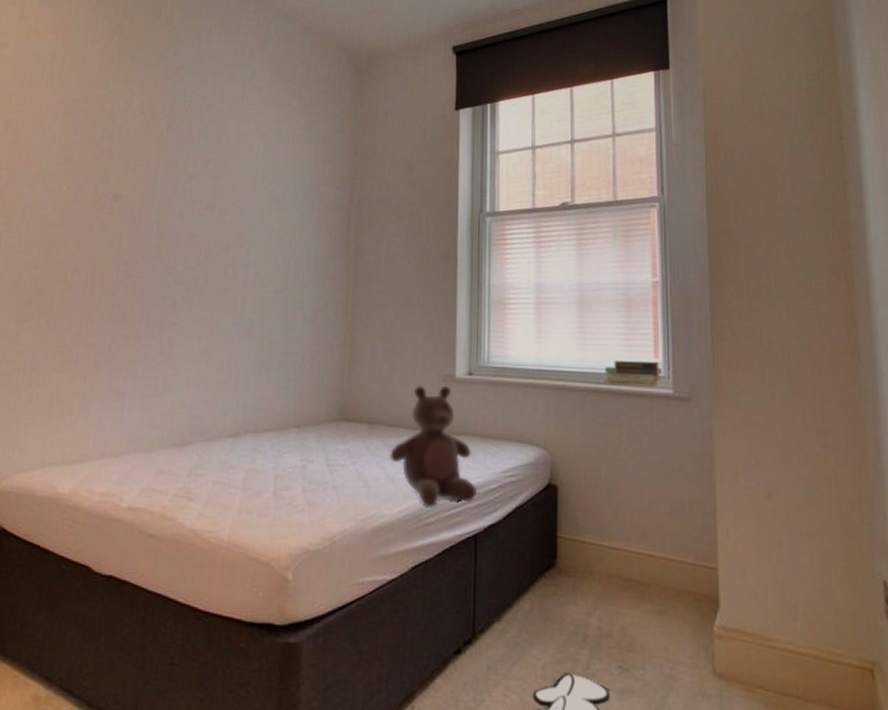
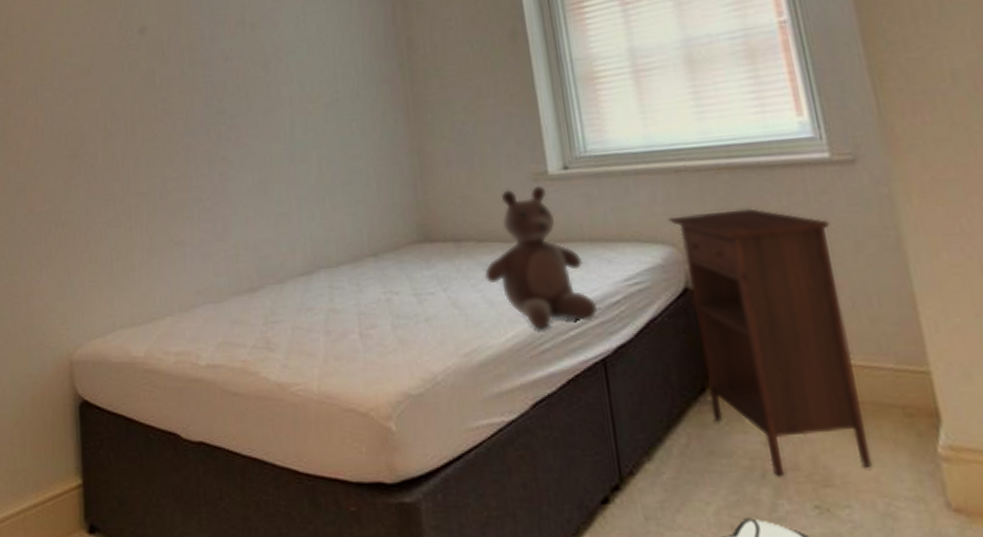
nightstand: none [544,425,666,642] -> present [668,208,873,477]
books: present [603,361,663,387] -> none [733,121,812,159]

